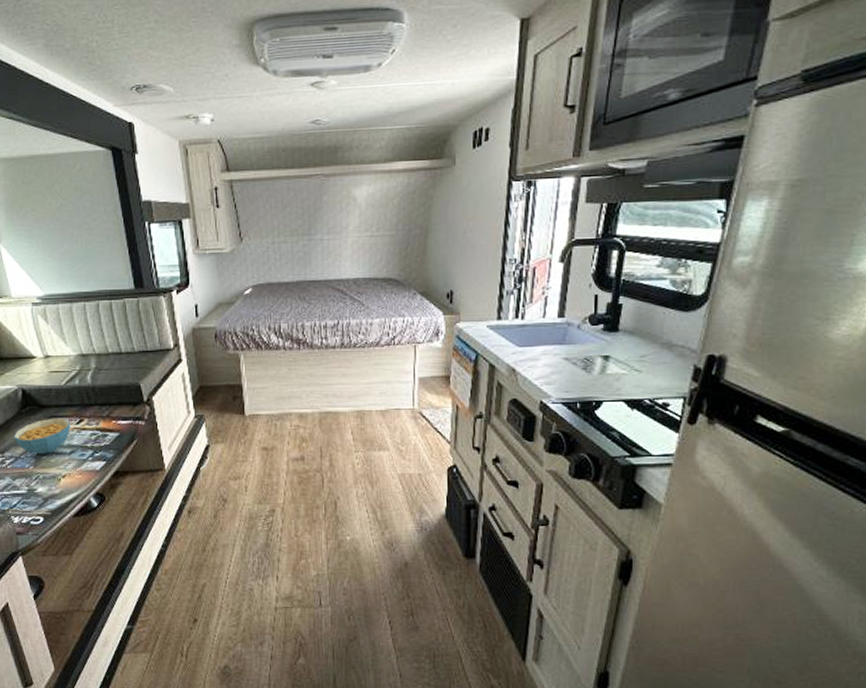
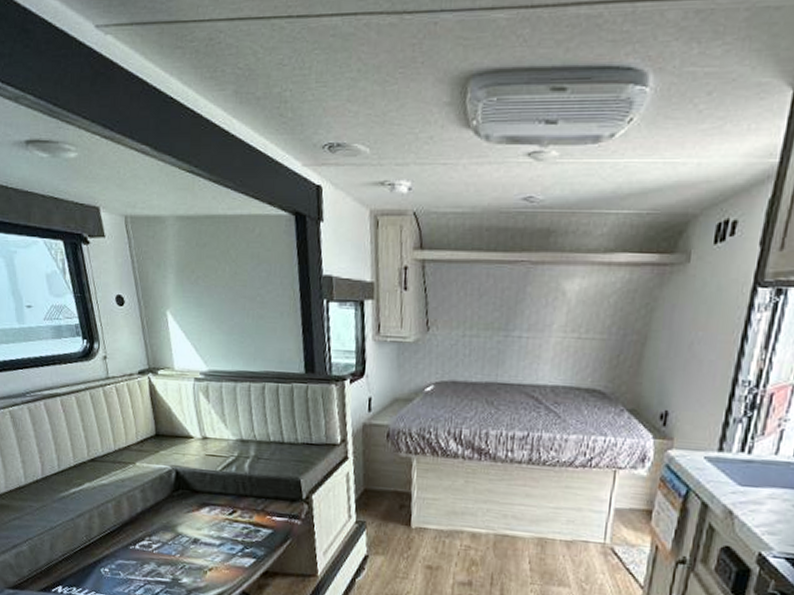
cereal bowl: present [13,418,71,454] -> none [162,505,223,543]

